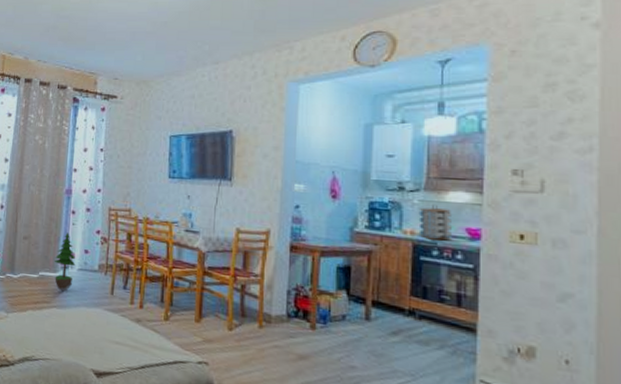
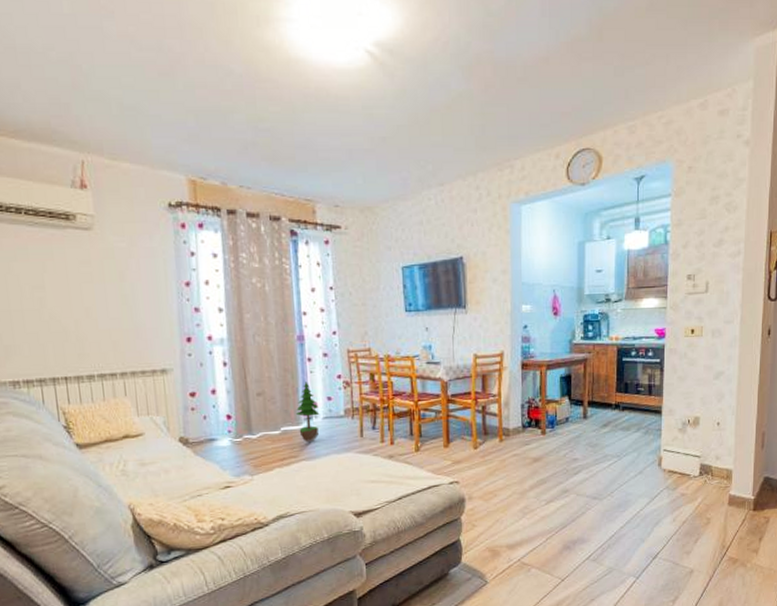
spice rack: present [418,204,451,241] -> none [621,311,645,343]

